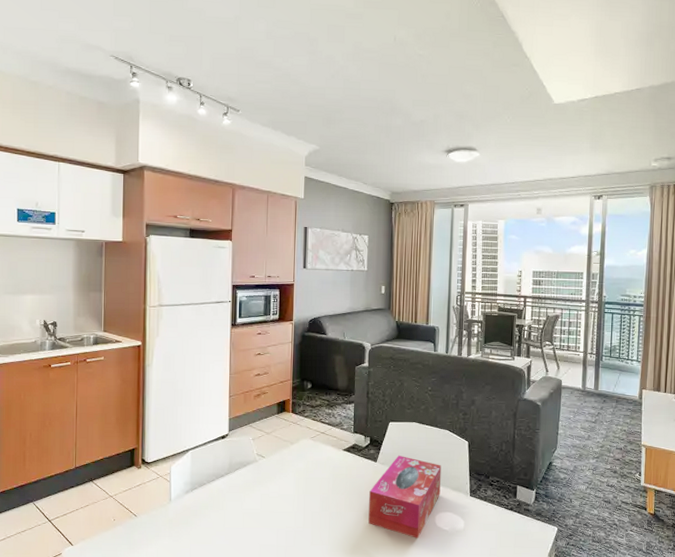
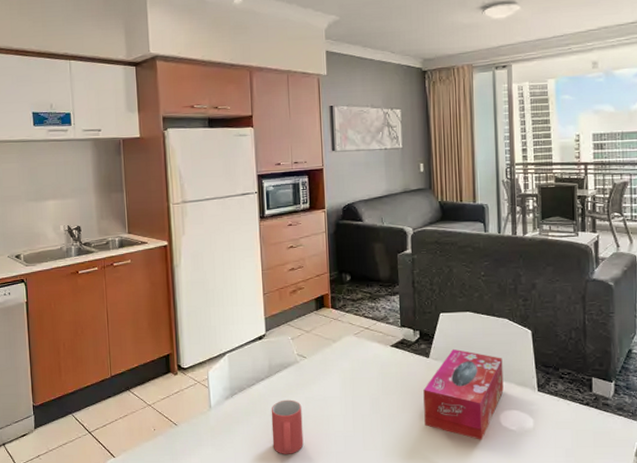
mug: none [227,496,257,547] -> present [271,399,304,454]

